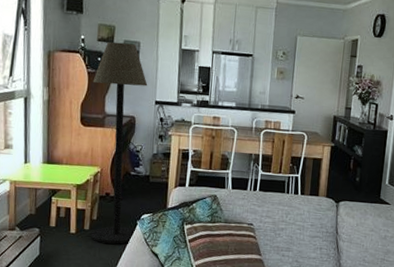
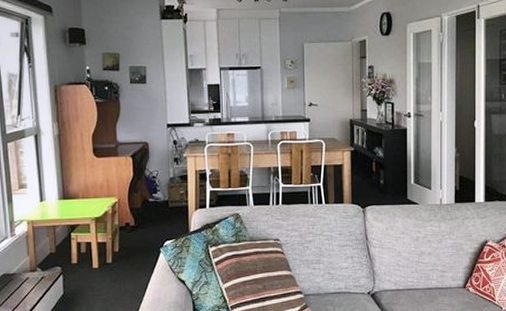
floor lamp: present [91,41,148,244] -> none [102,69,161,275]

